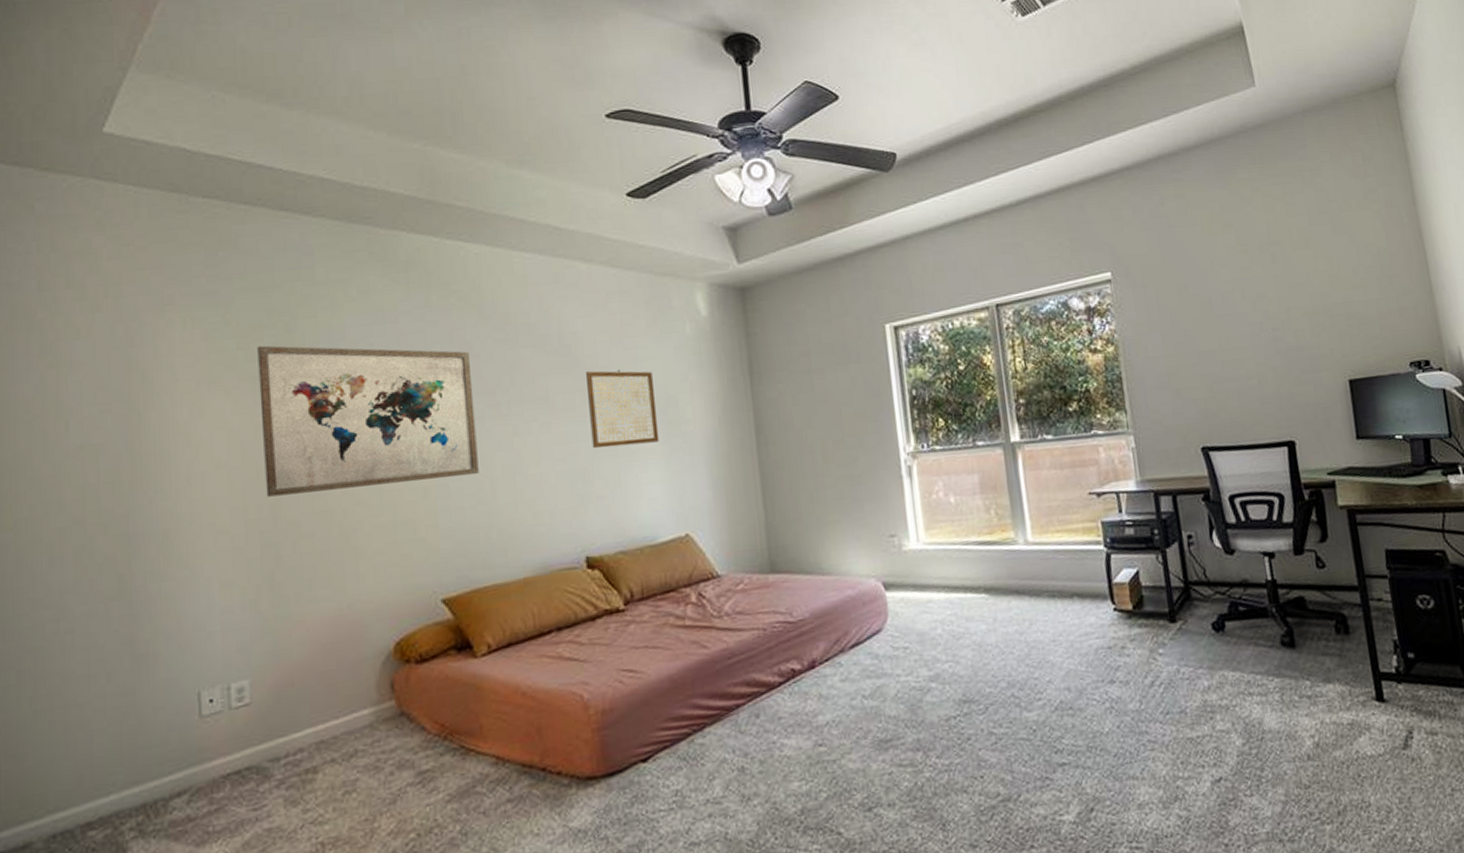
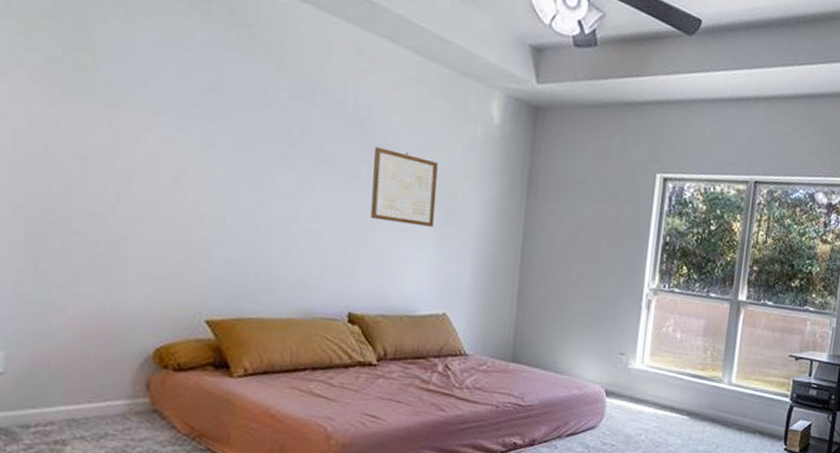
wall art: present [257,345,479,497] -> none [36,35,262,216]

